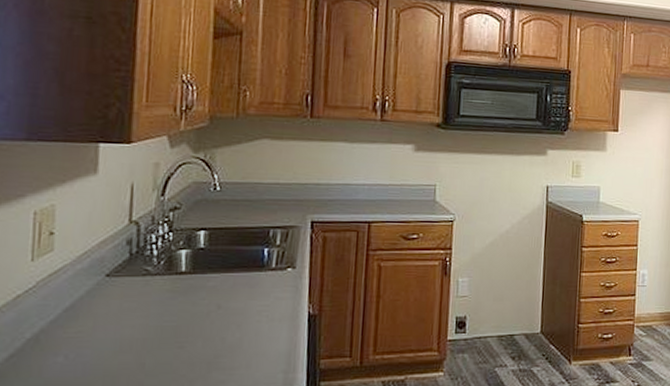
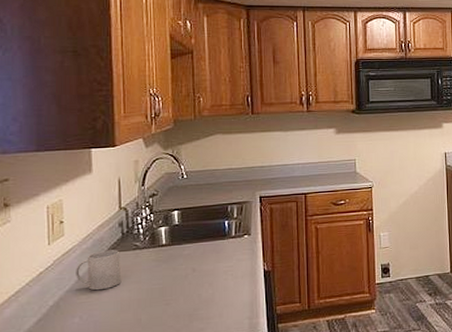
mug: none [64,273,125,324] -> present [76,250,120,291]

